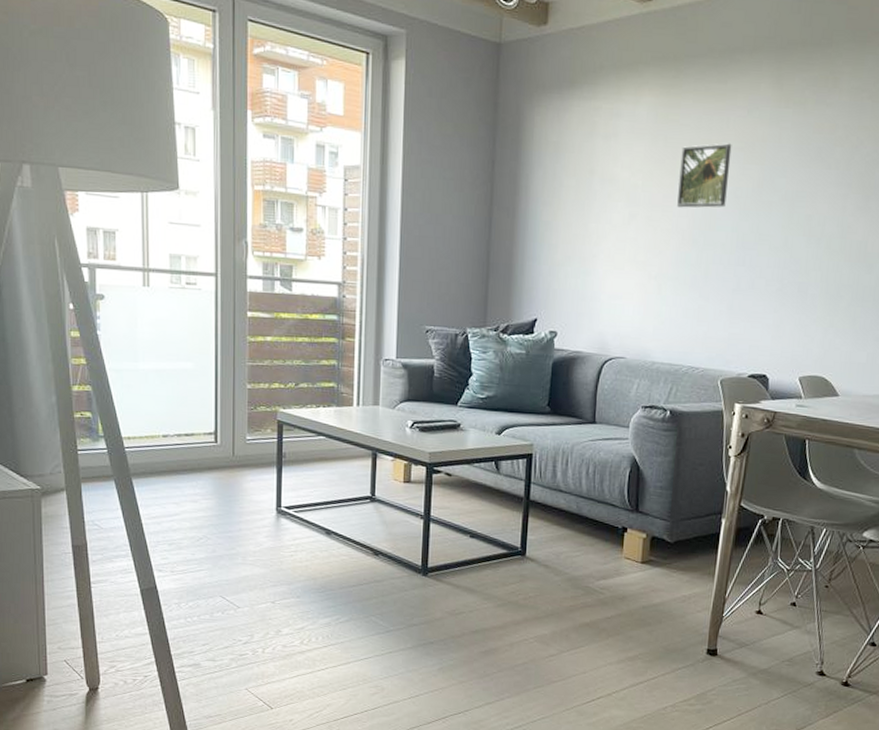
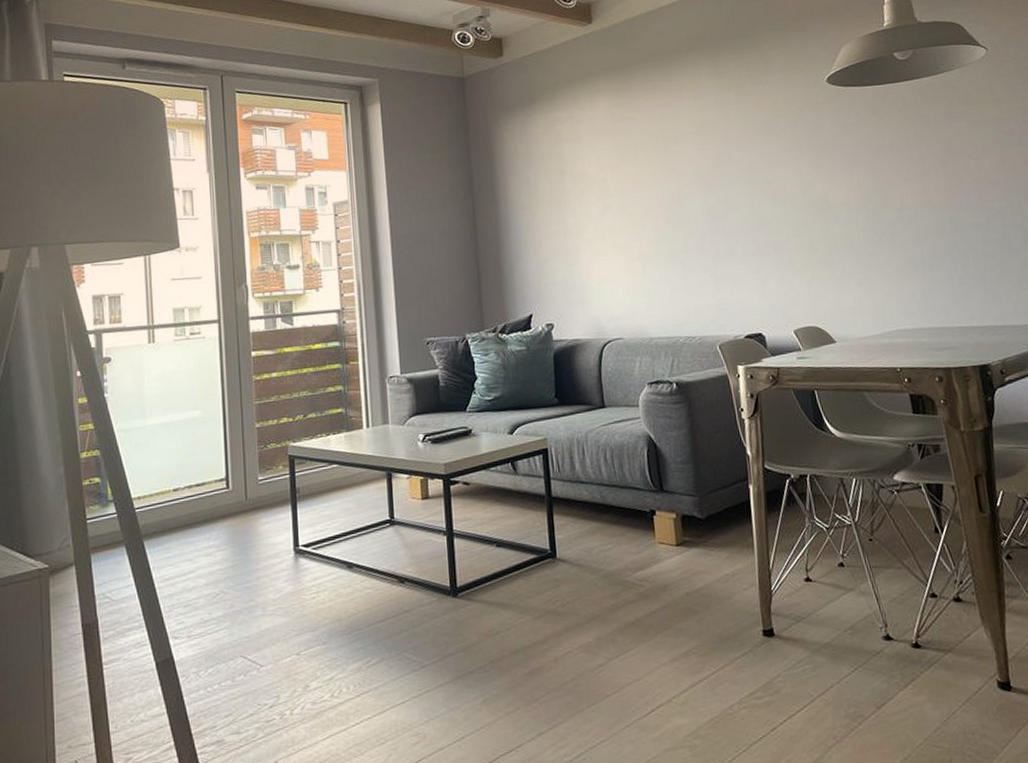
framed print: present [677,143,732,208] -> none [641,129,691,192]

